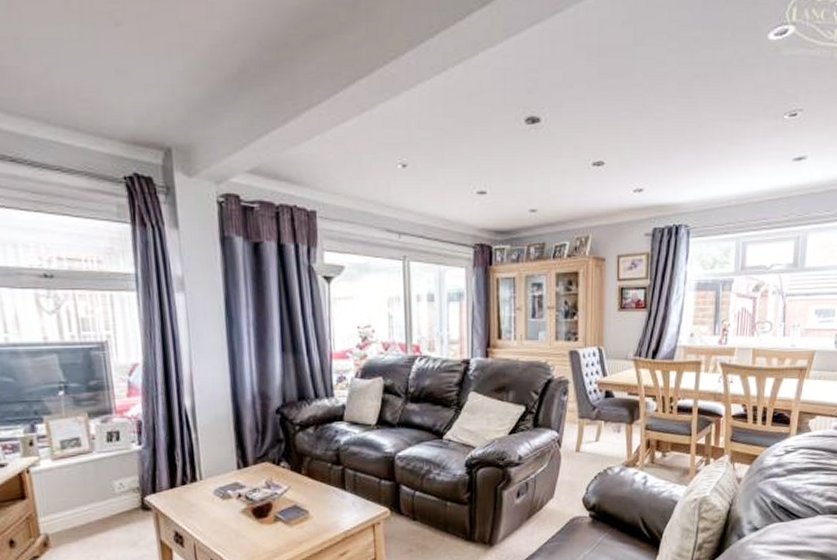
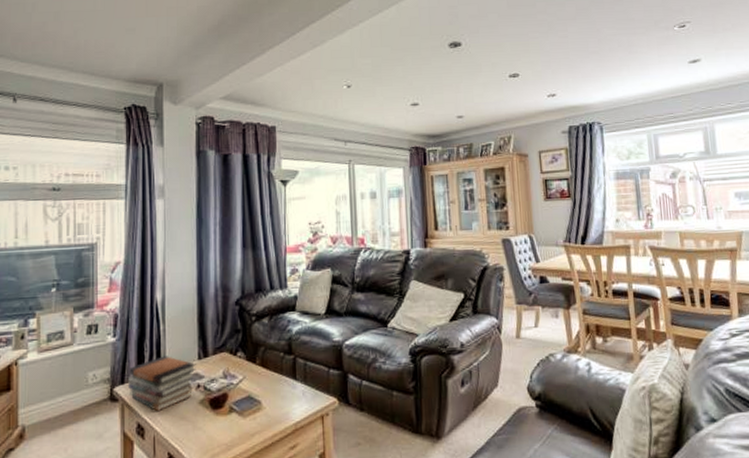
book stack: none [160,465,236,521] -> present [128,356,196,412]

